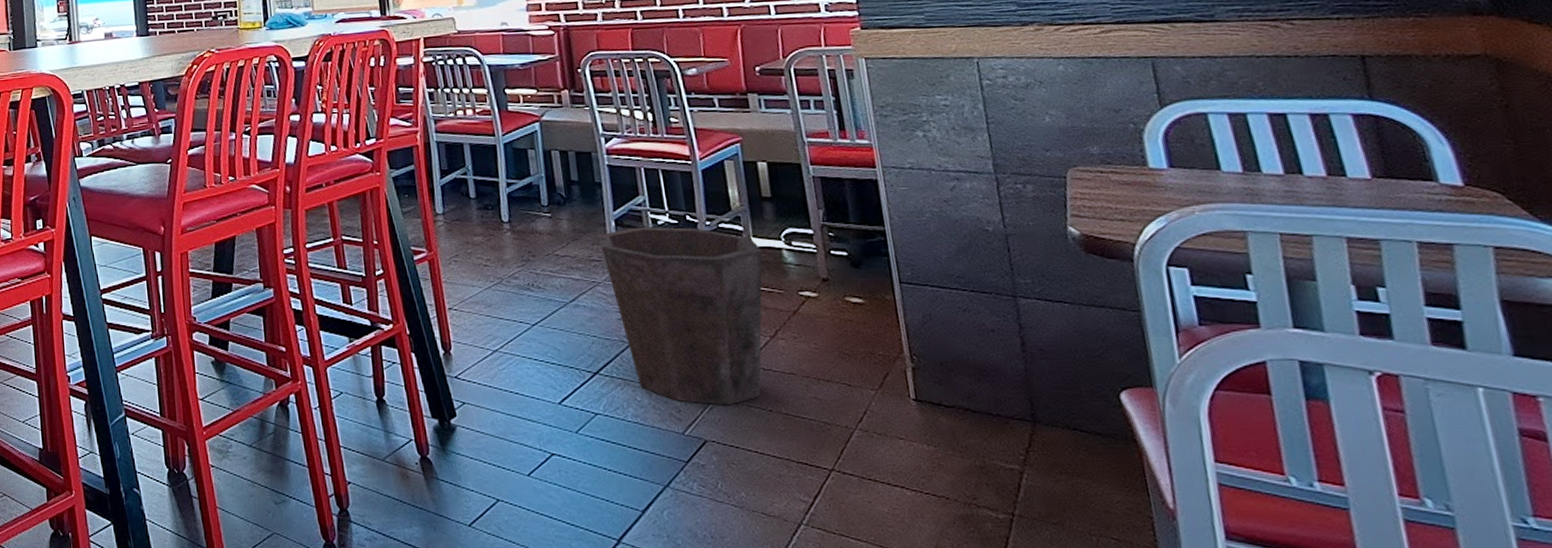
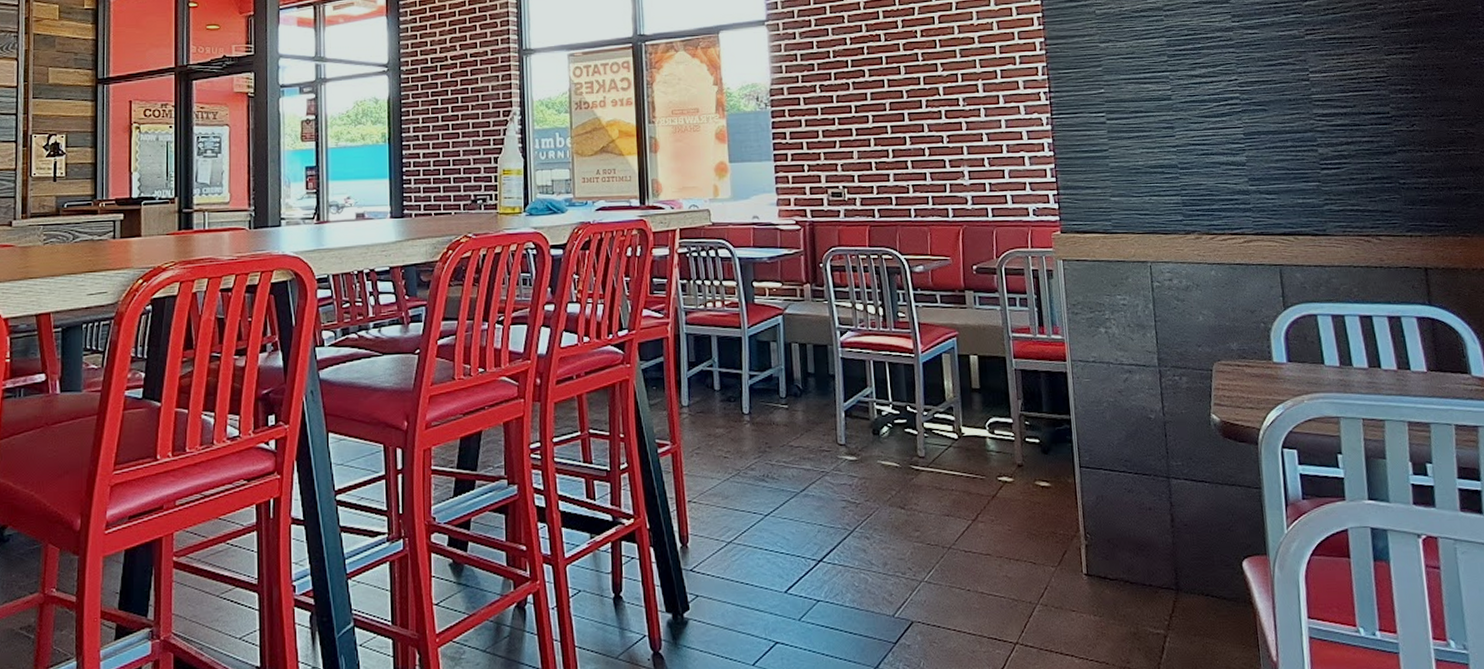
waste bin: present [598,227,763,406] -> none [829,417,970,587]

